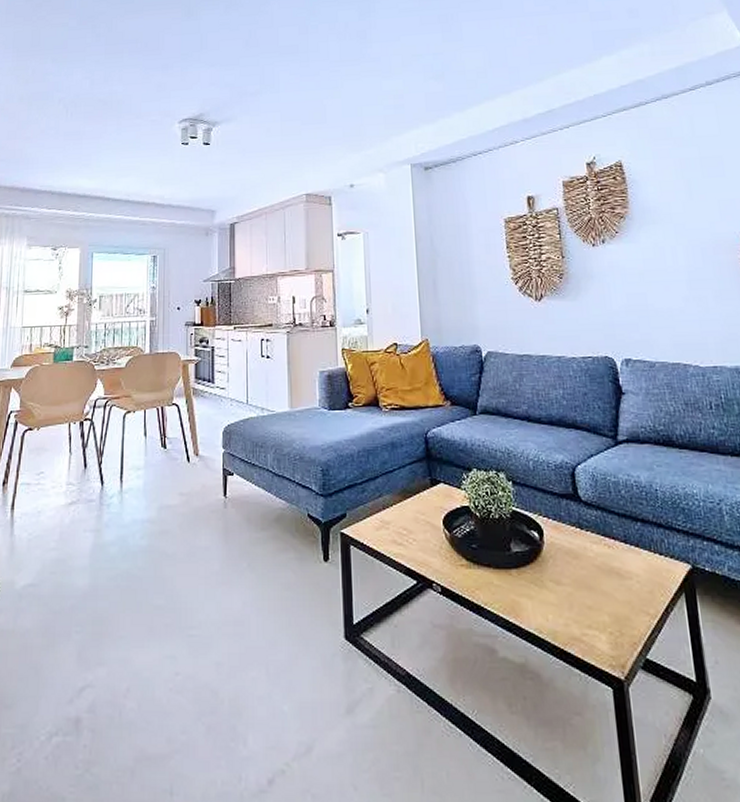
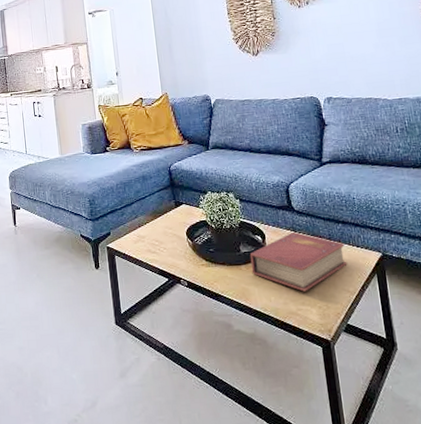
book: none [522,528,647,610] -> present [249,231,347,292]

